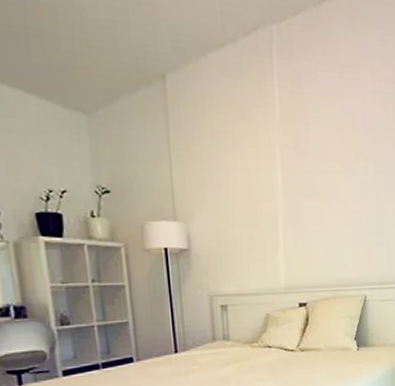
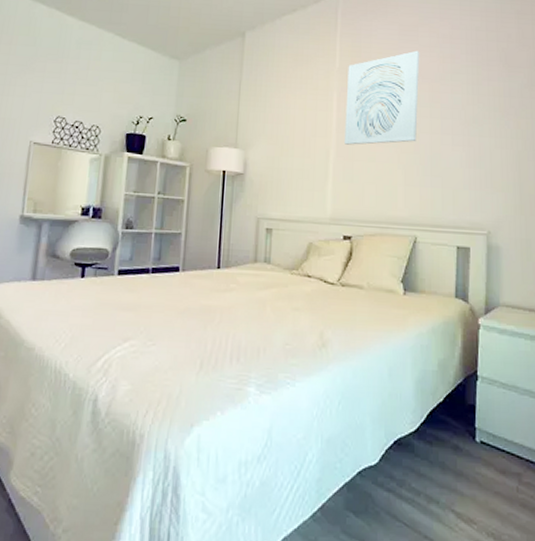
wall art: none [289,97,363,208] -> present [345,50,420,145]

